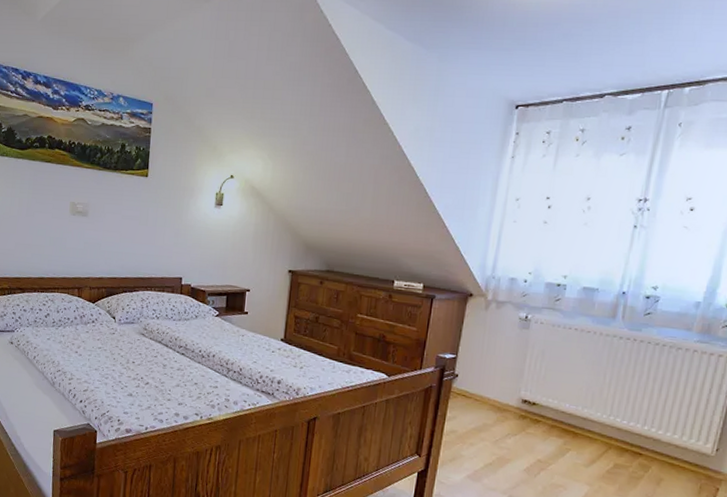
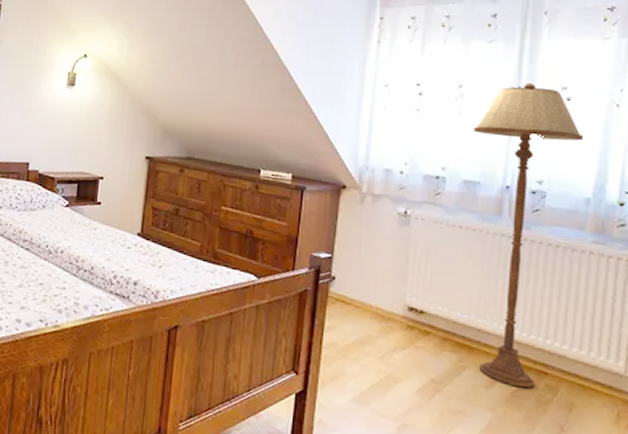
floor lamp: none [581,195,702,467] -> present [473,83,584,389]

